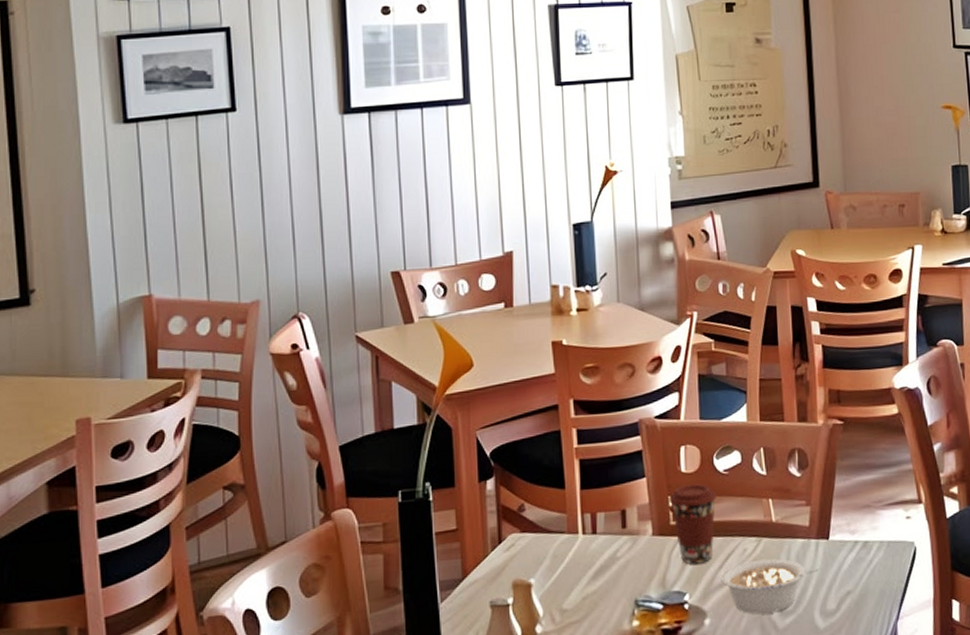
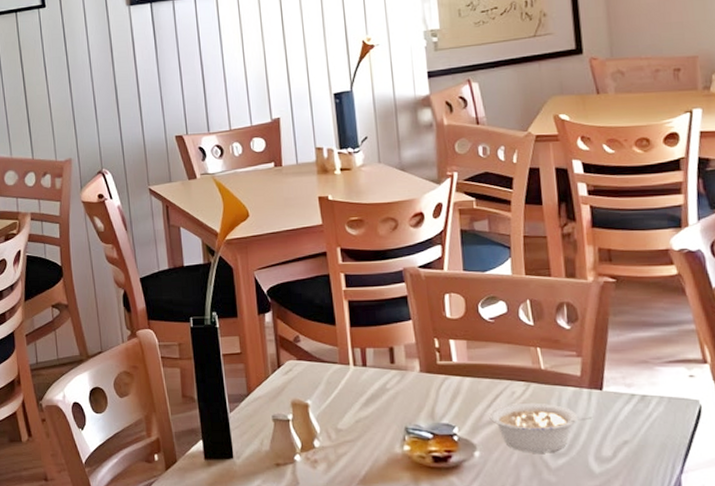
coffee cup: present [669,484,717,564] -> none [435,329,483,401]

